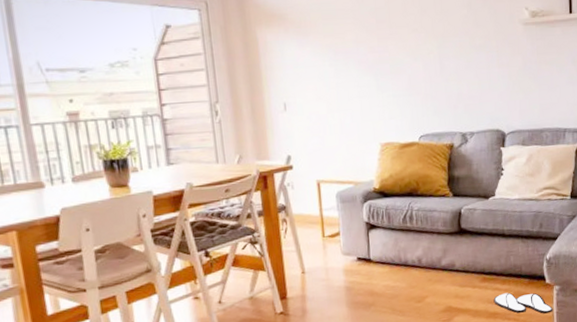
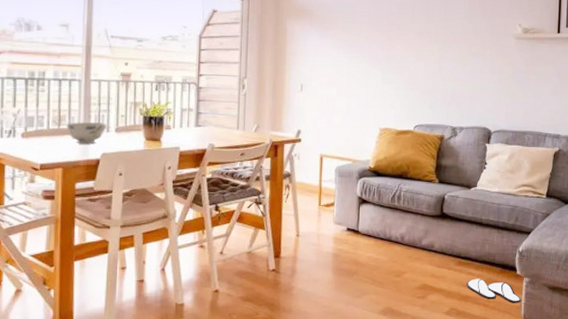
bowl: none [10,173,61,200] -> present [65,122,107,143]

